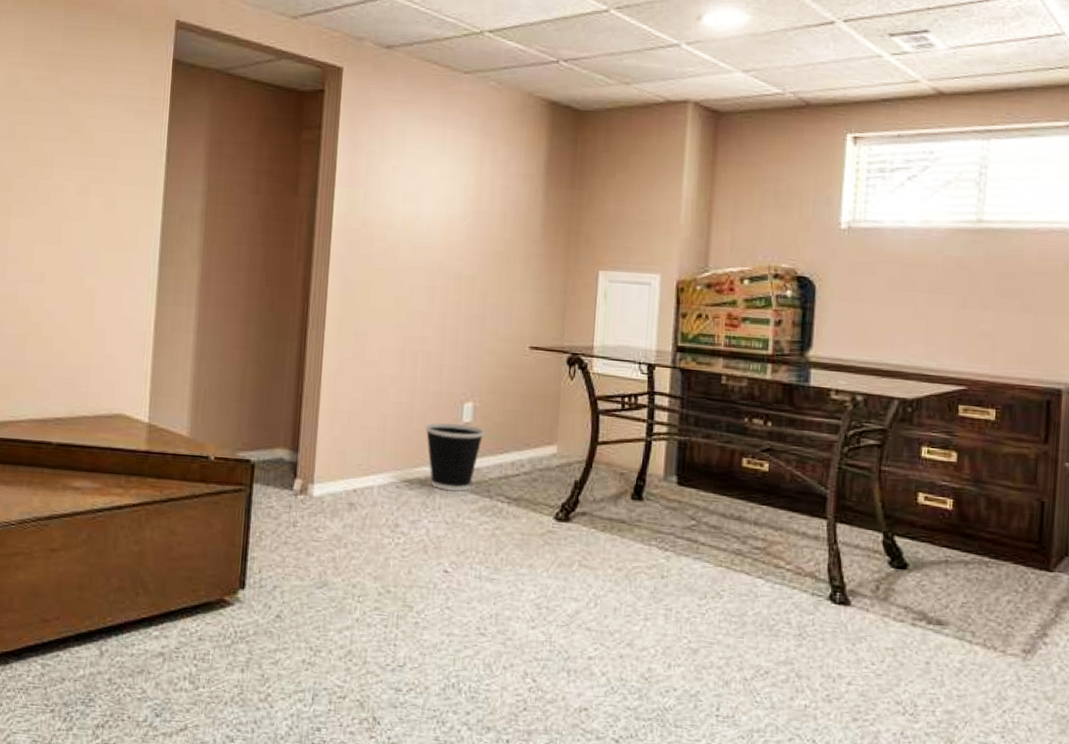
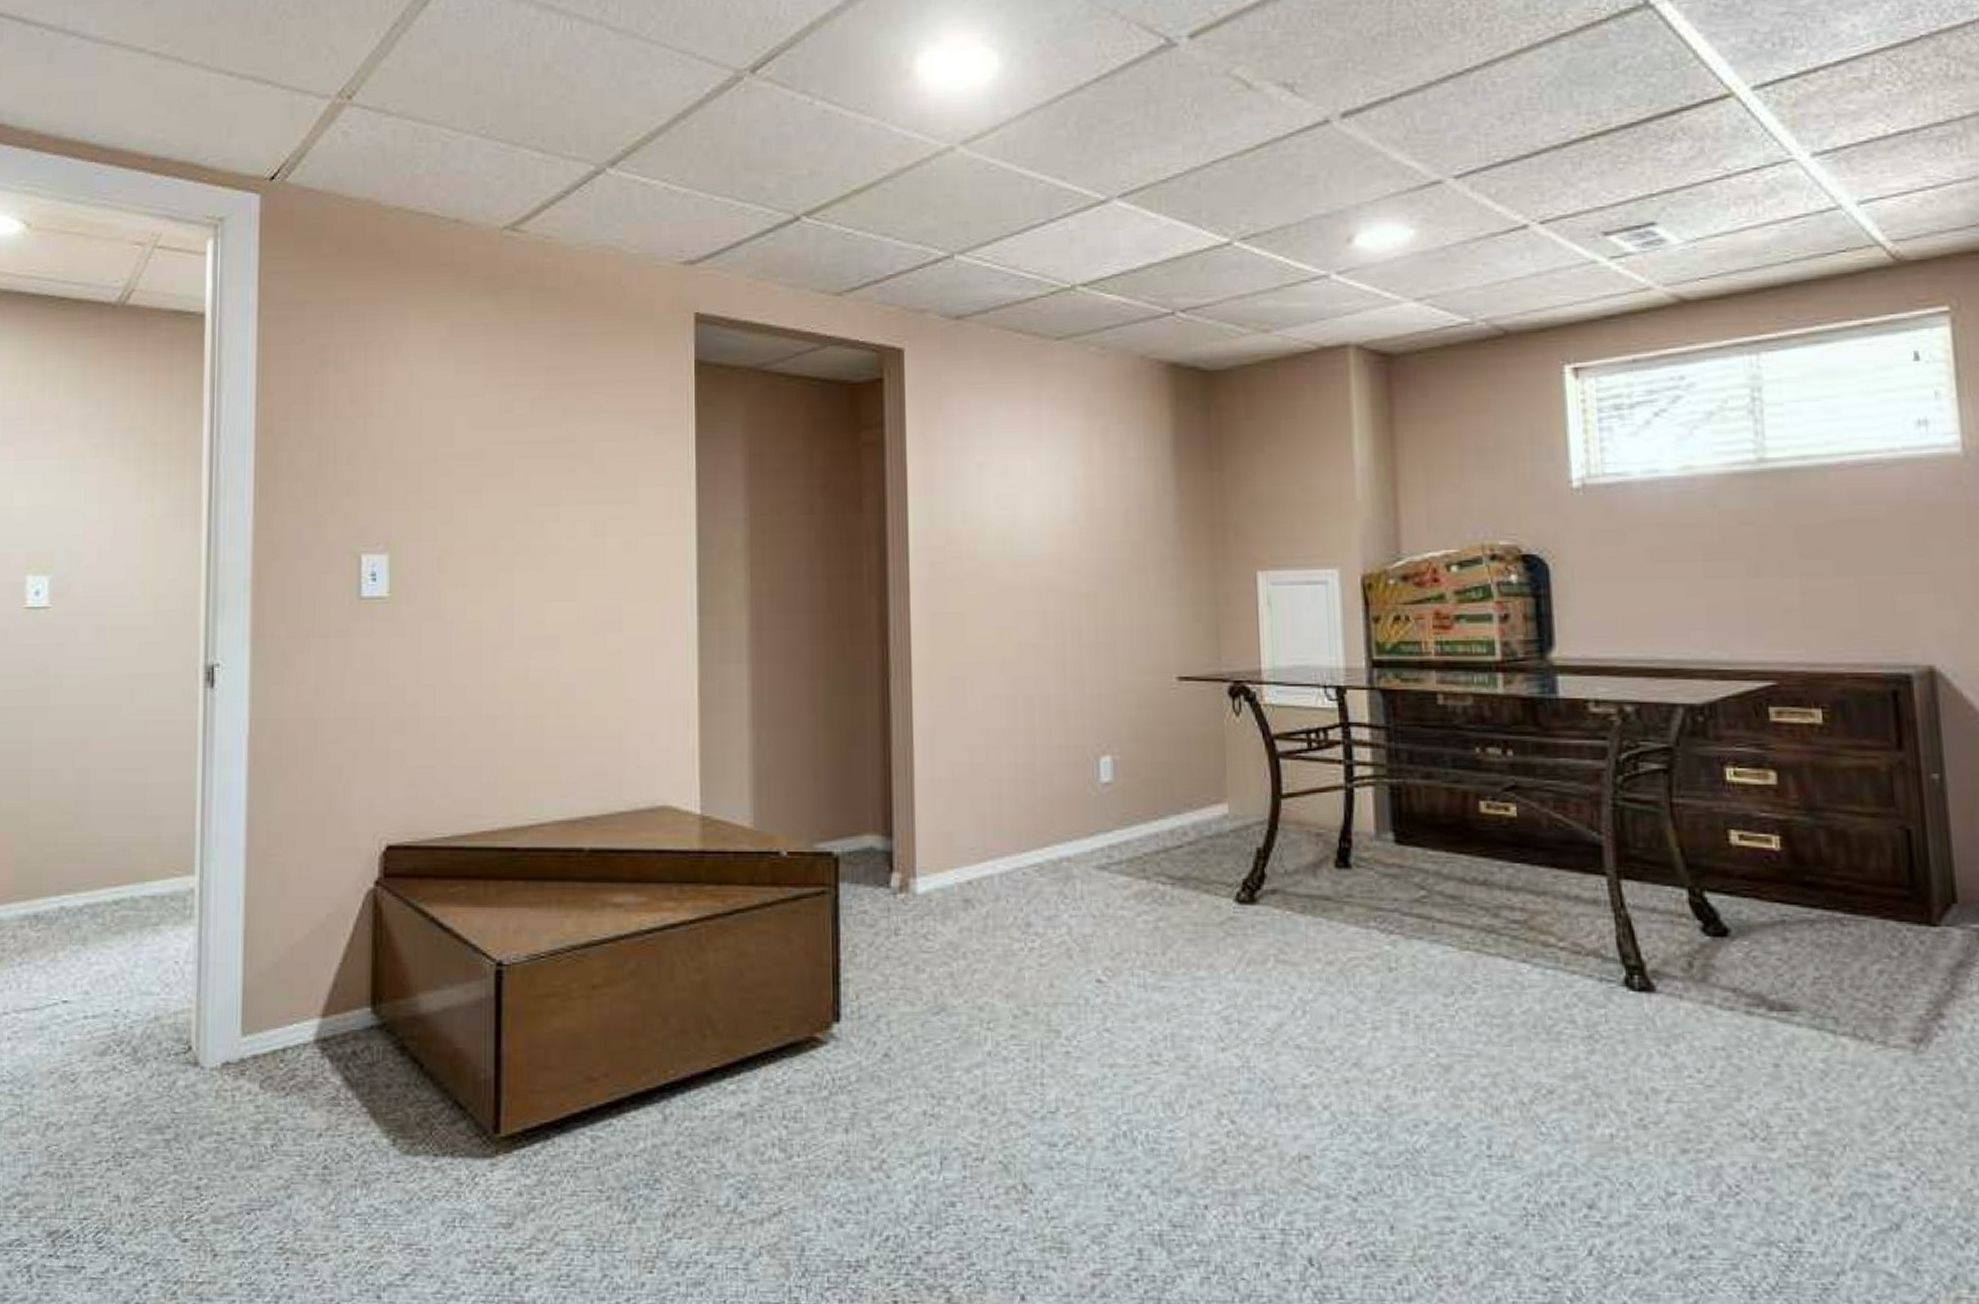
wastebasket: present [425,422,484,492] -> none [1052,784,1130,874]

